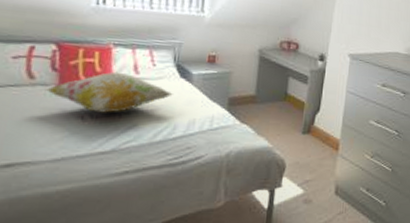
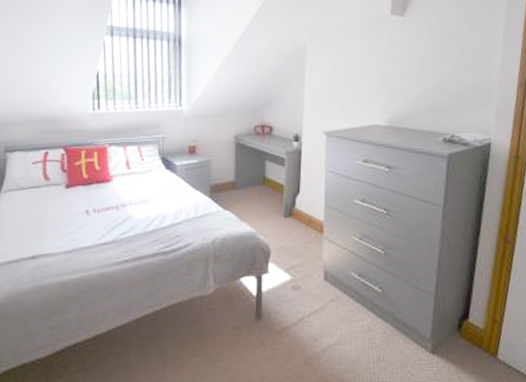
decorative pillow: present [44,71,173,113] -> none [57,168,160,207]

